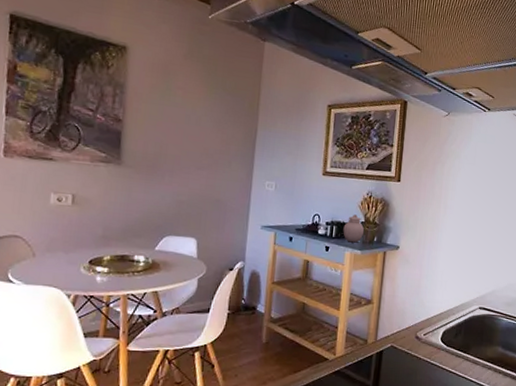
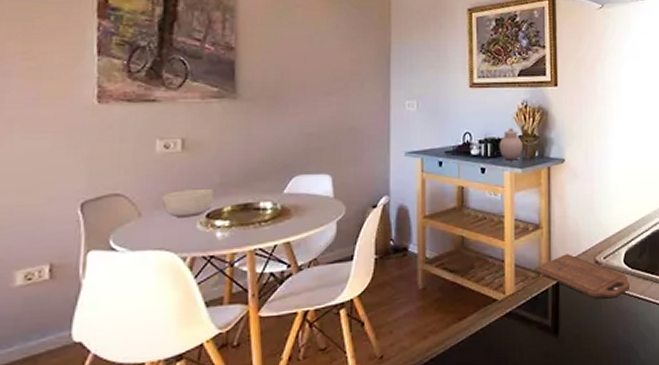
bowl: none [53,238,98,262] -> present [162,188,216,218]
cutting board: none [363,327,443,369] -> present [534,254,629,299]

